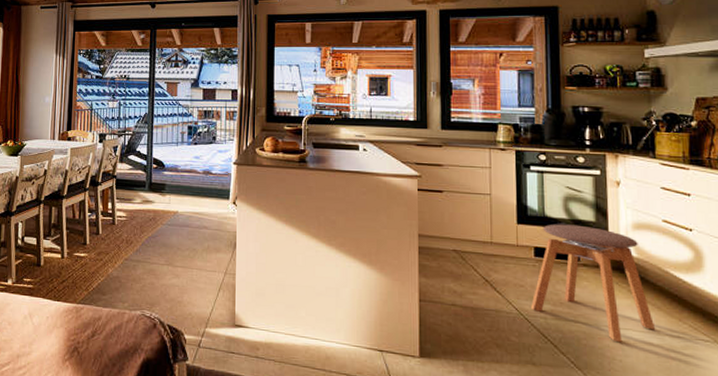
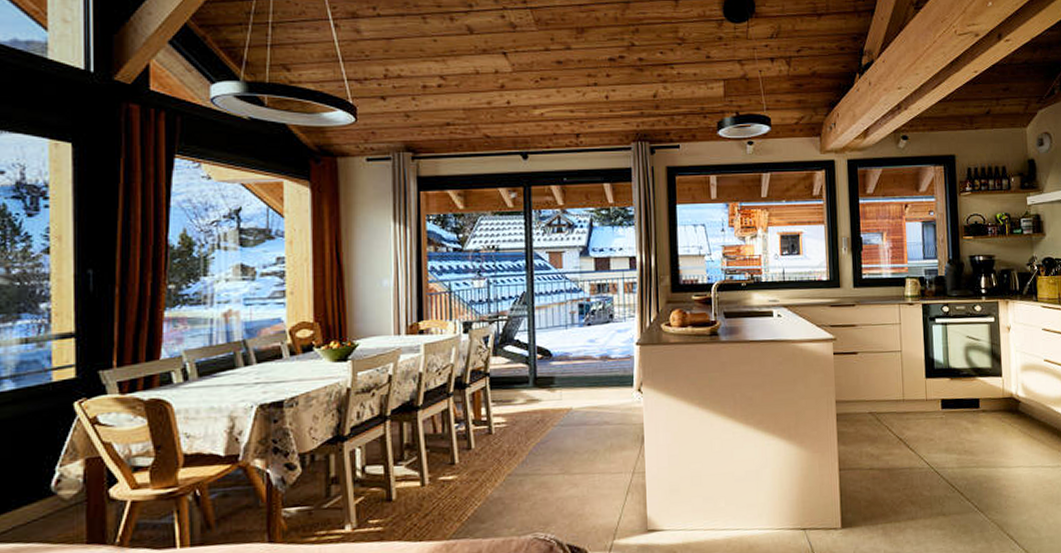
stool: present [531,224,656,342] -> none [940,372,1041,480]

